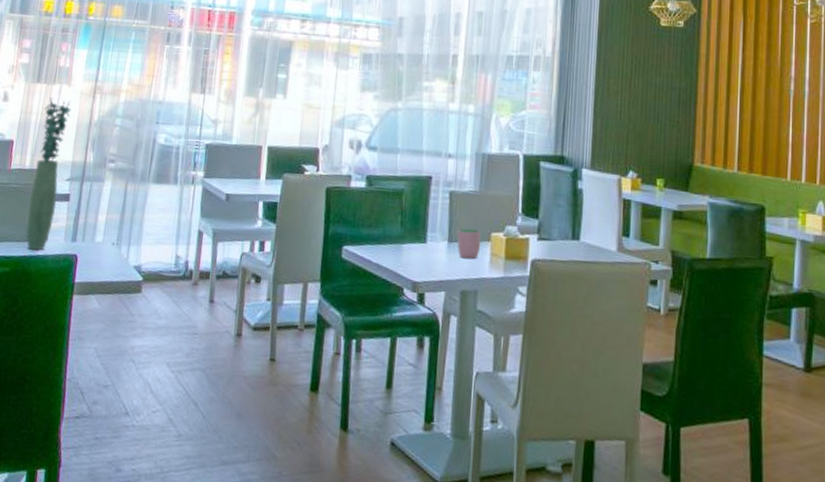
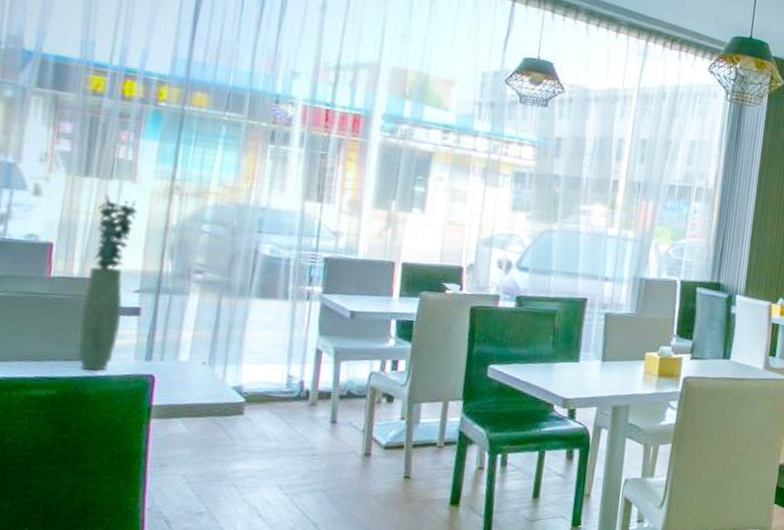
cup: present [457,228,482,259] -> none [610,348,636,377]

